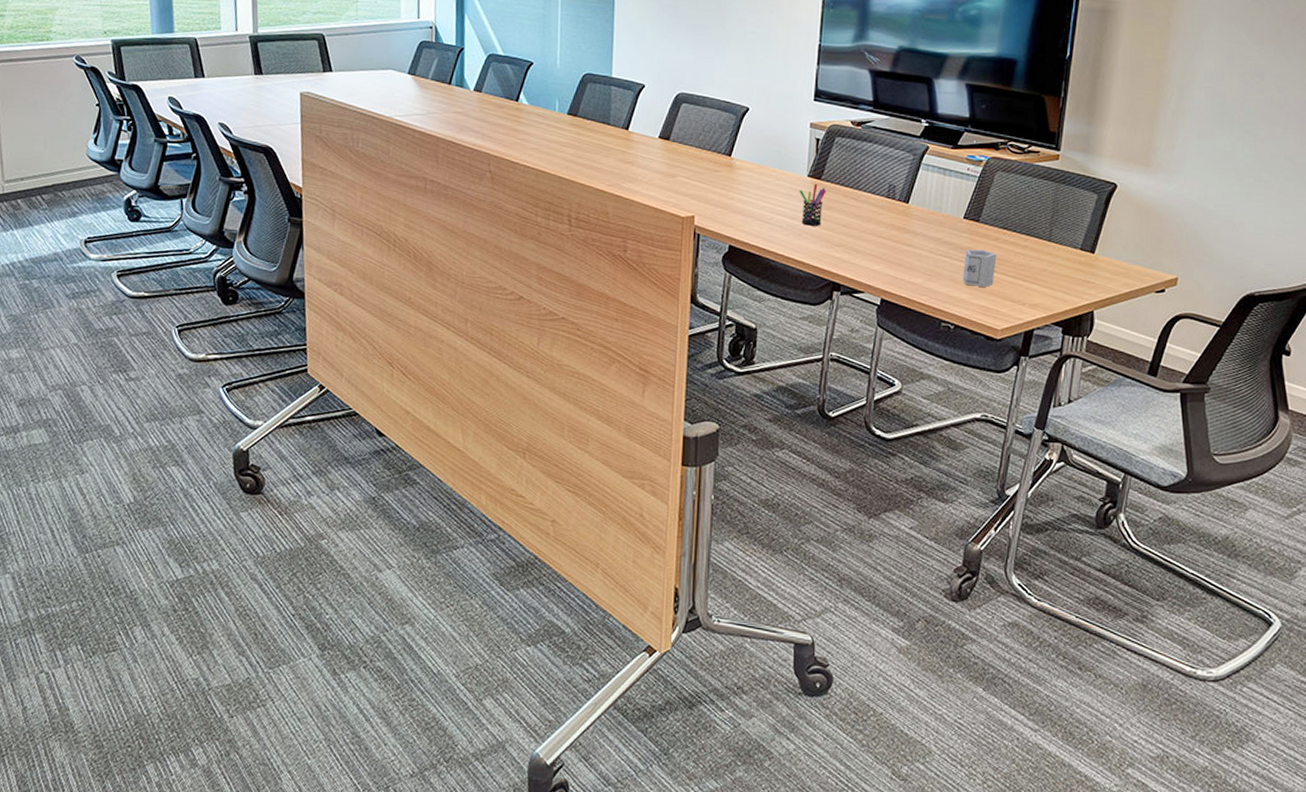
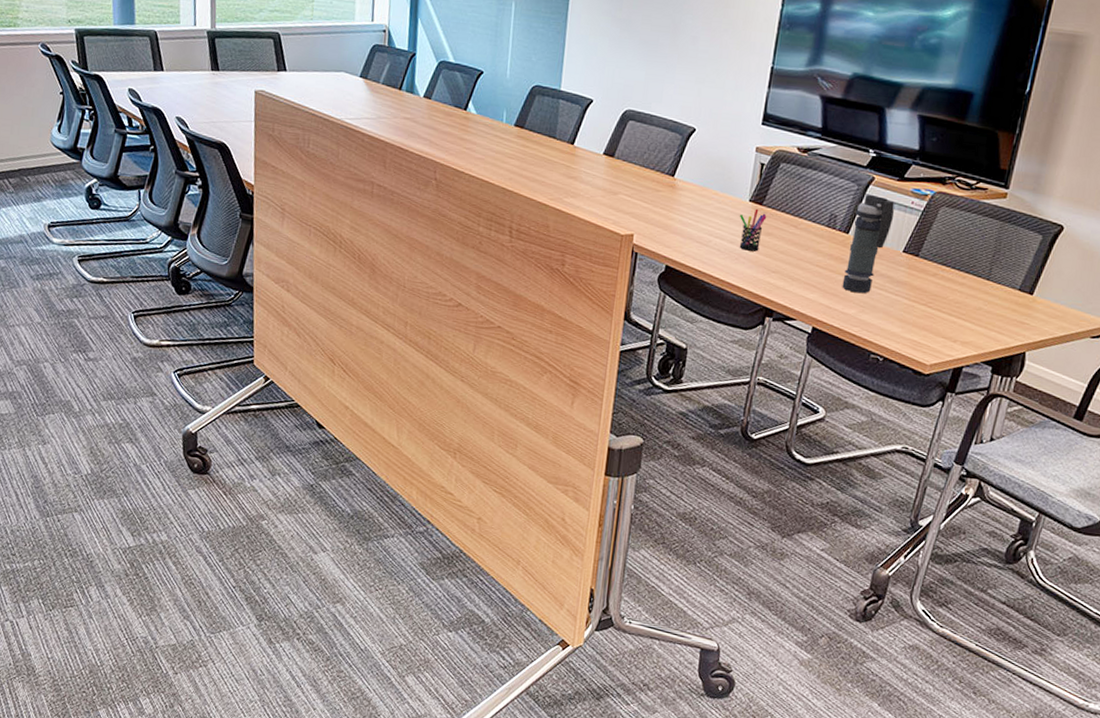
smoke grenade: none [907,164,951,262] -> present [842,195,895,294]
cup: present [962,249,997,288] -> none [895,283,933,323]

